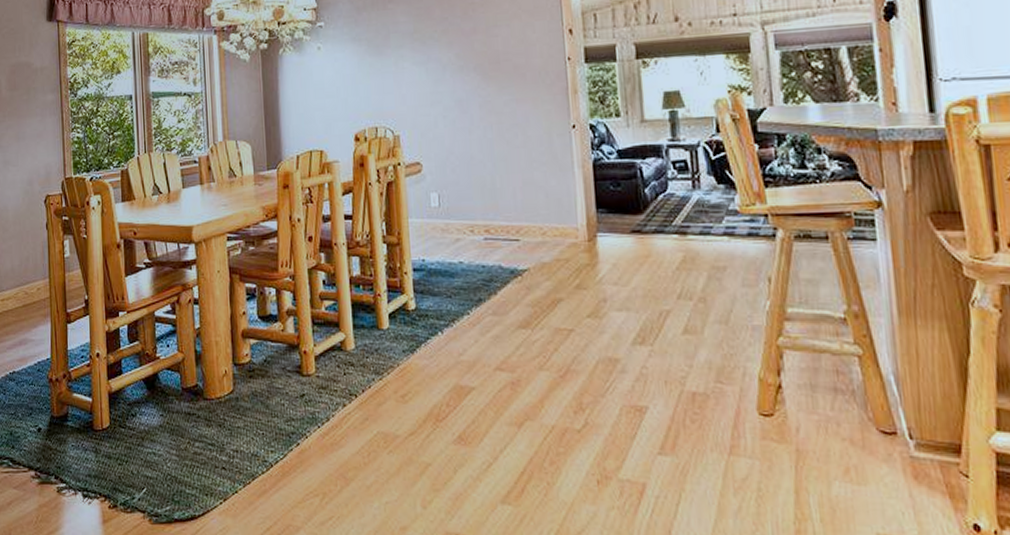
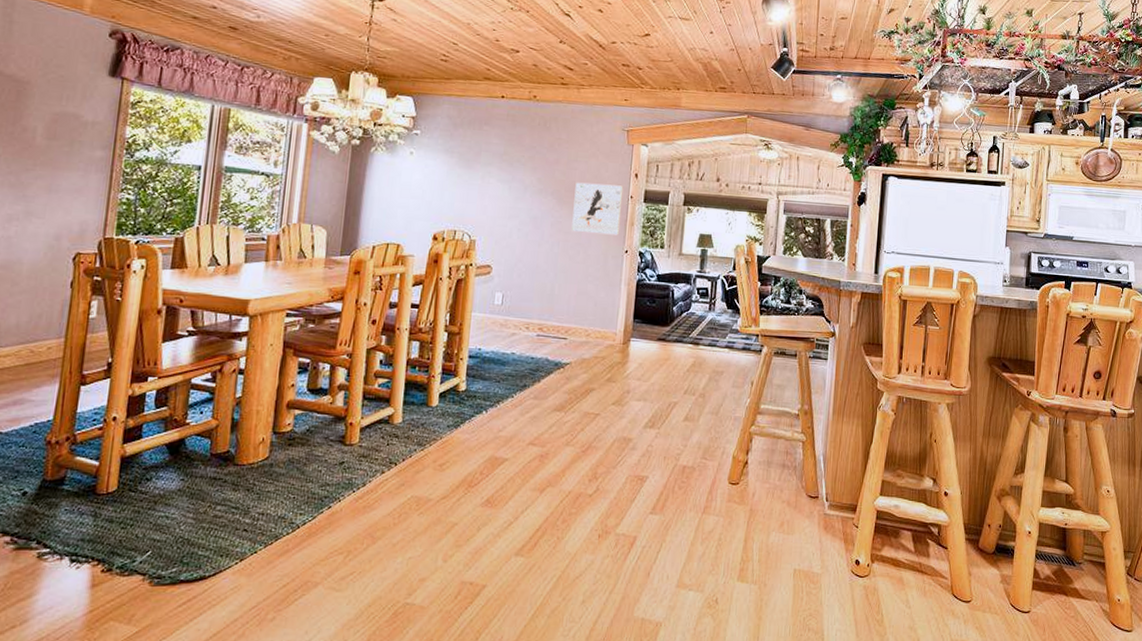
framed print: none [500,46,562,110] -> present [571,182,624,235]

